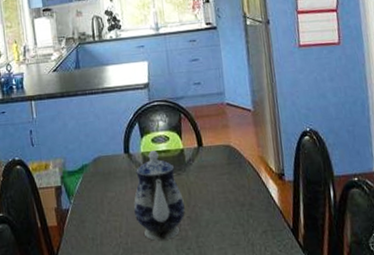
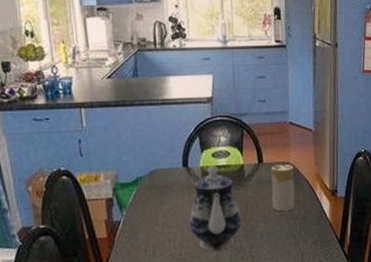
candle: none [211,146,240,198] -> present [271,164,295,212]

